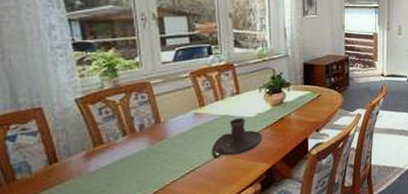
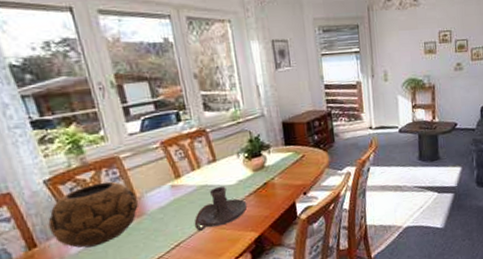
decorative bowl: none [73,104,161,167] -> present [48,181,138,248]

